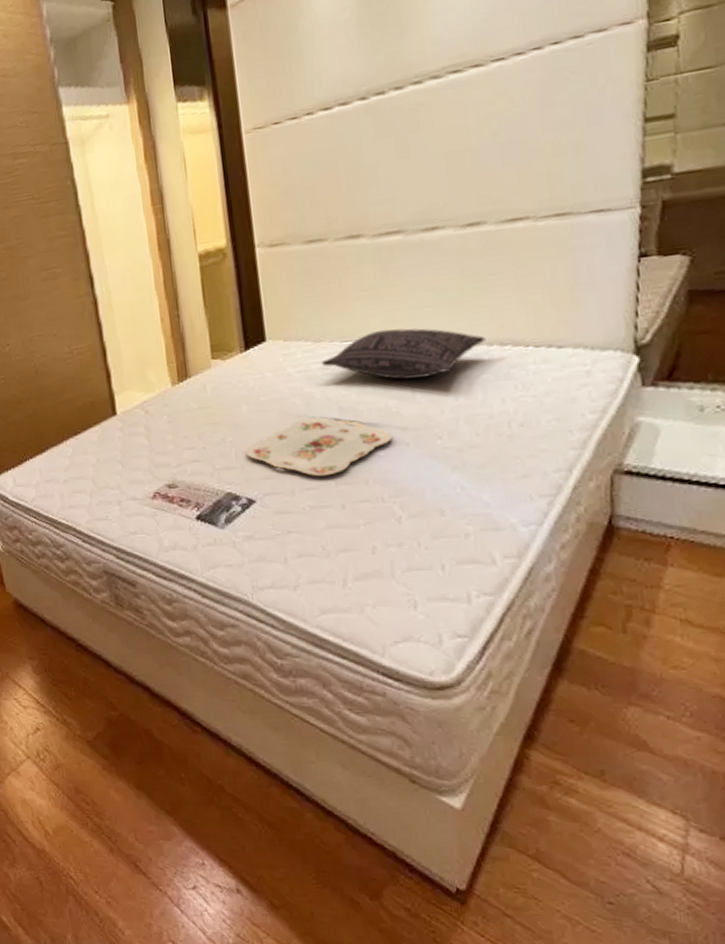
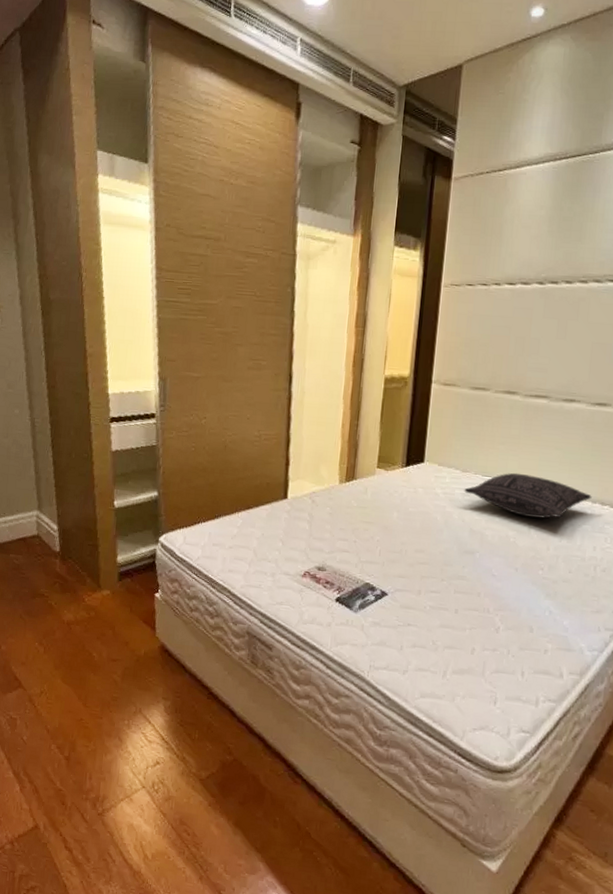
serving tray: present [245,417,394,477] -> none [388,533,507,584]

